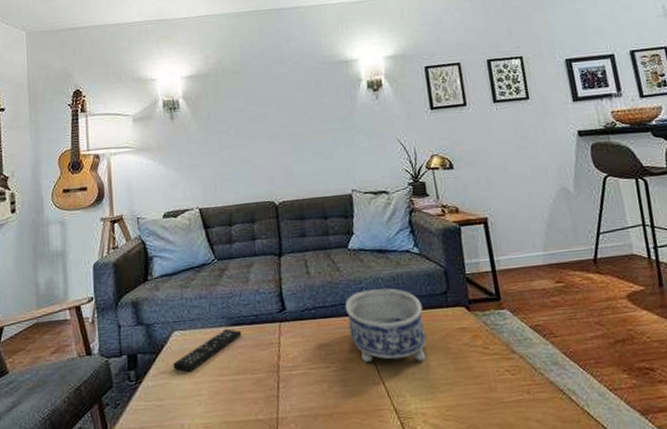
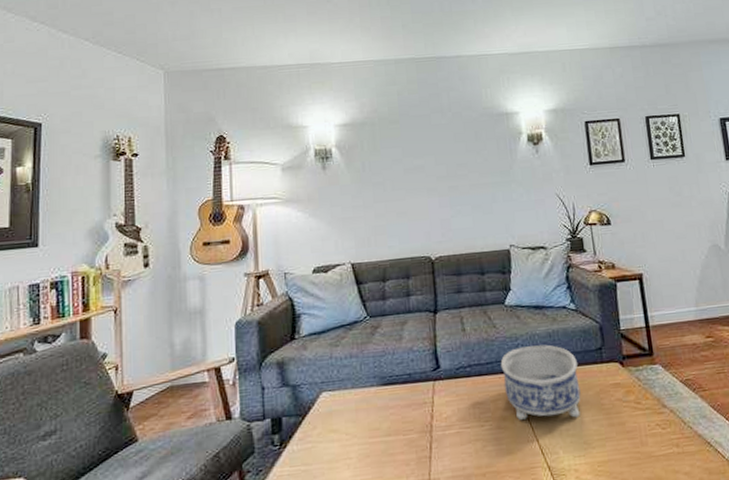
remote control: present [173,329,242,372] -> none [320,388,394,435]

